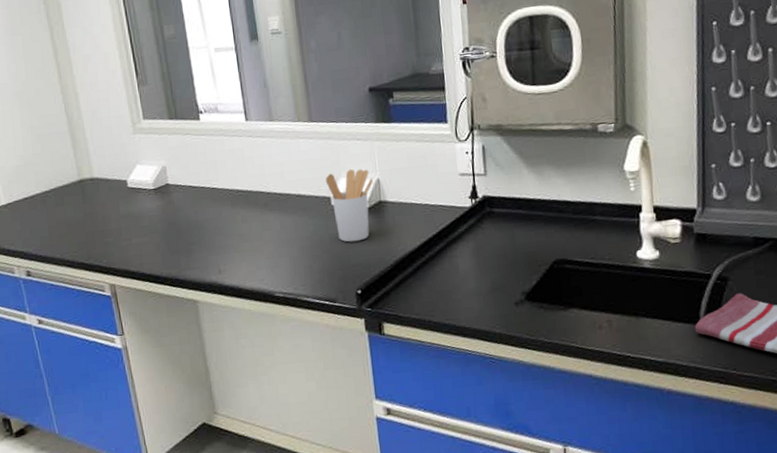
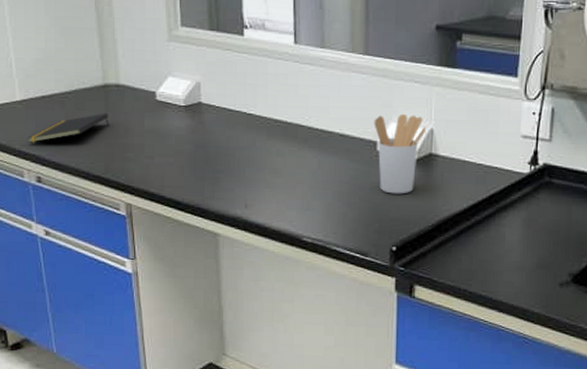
notepad: none [14,205,88,242] -> present [27,113,110,143]

